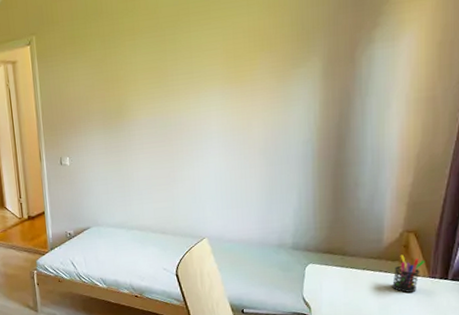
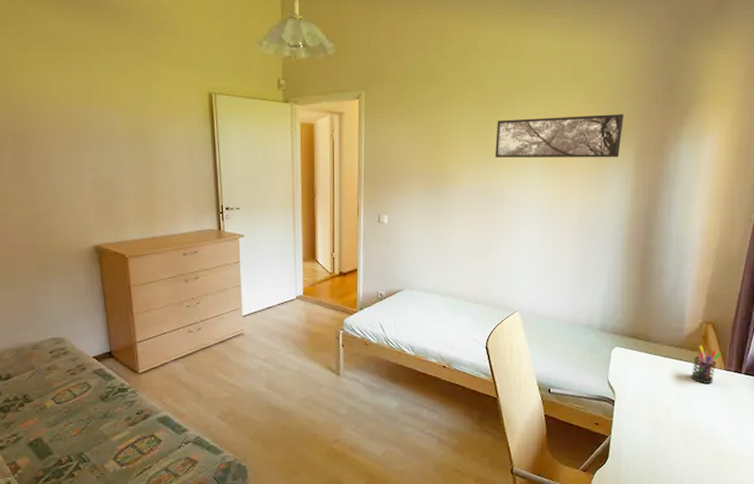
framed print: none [171,23,310,87] -> present [495,114,625,159]

